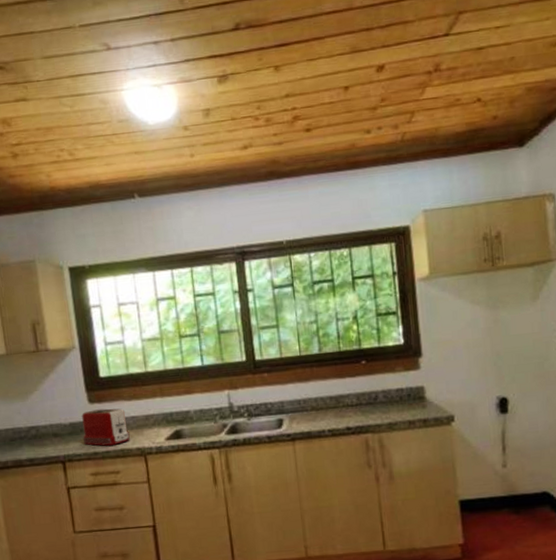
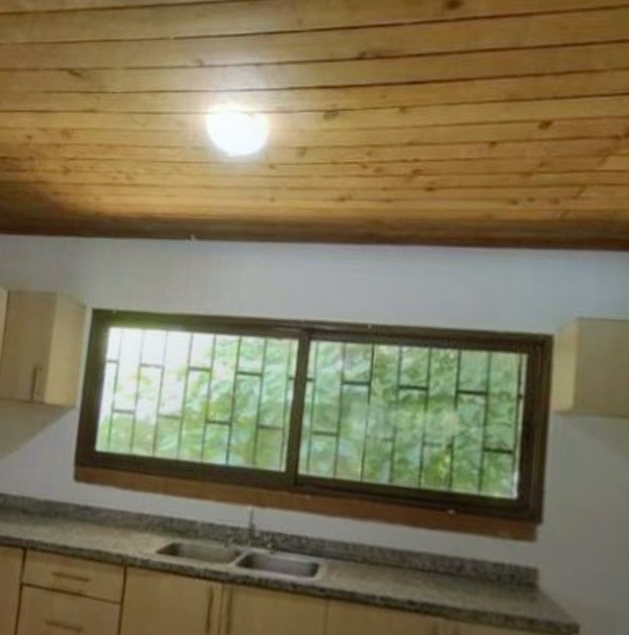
toaster: present [82,408,130,446] -> none [54,490,115,544]

